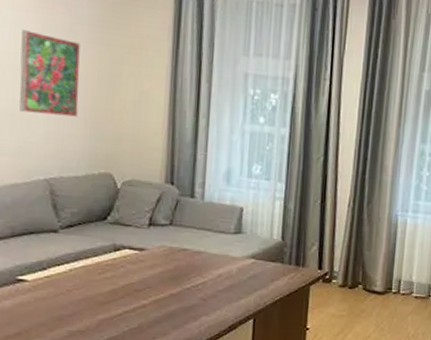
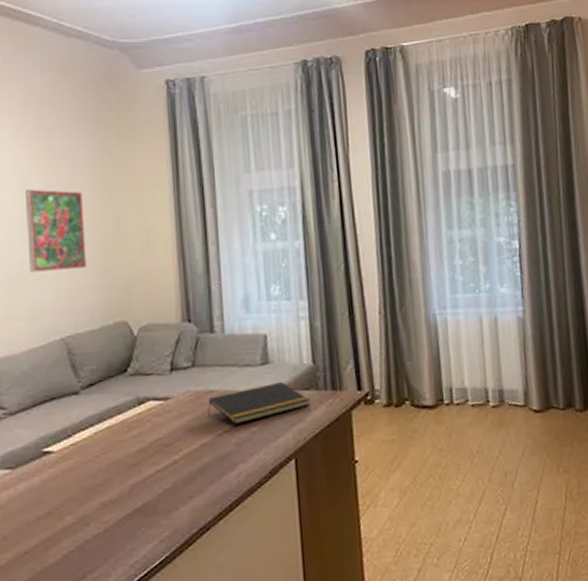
notepad: none [179,250,275,282] -> present [208,381,311,424]

